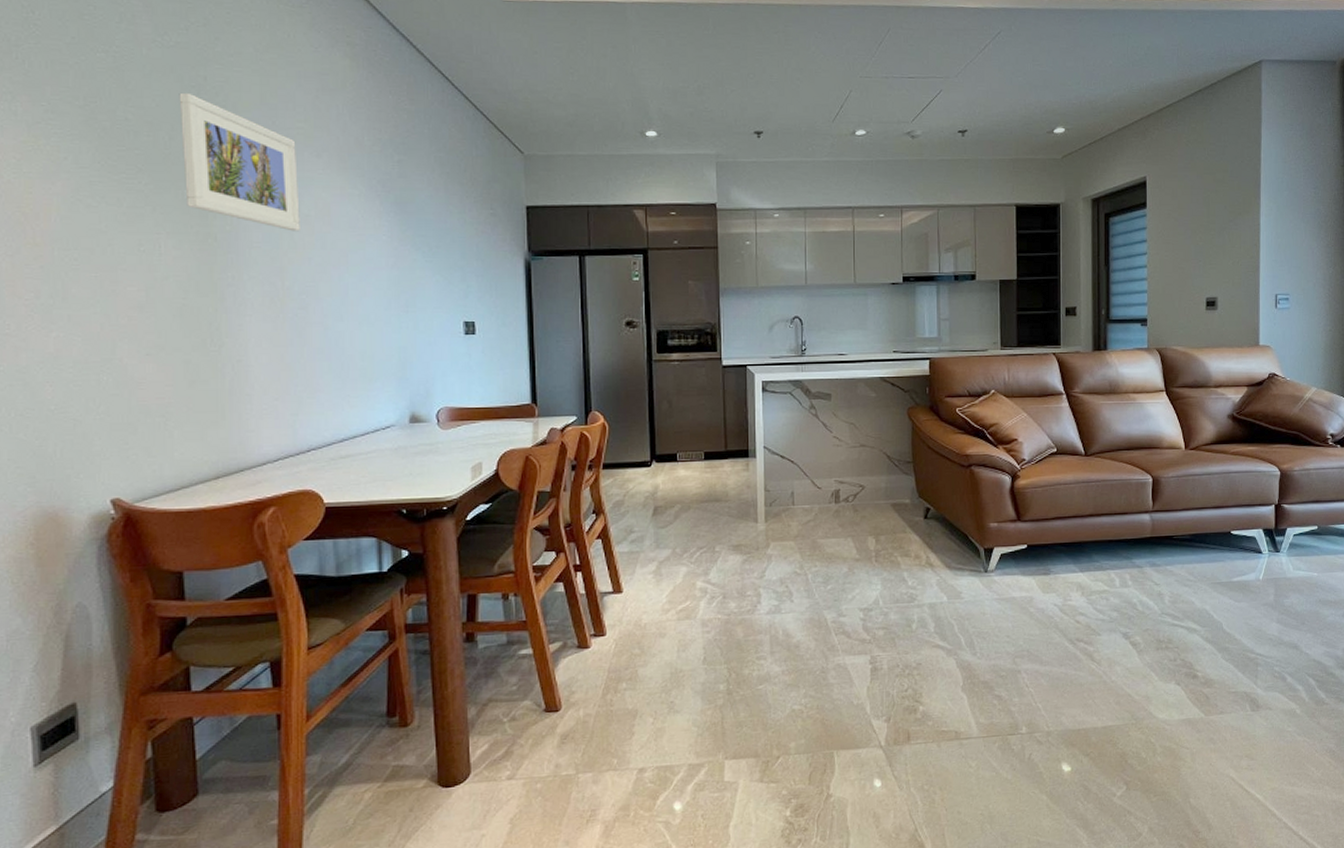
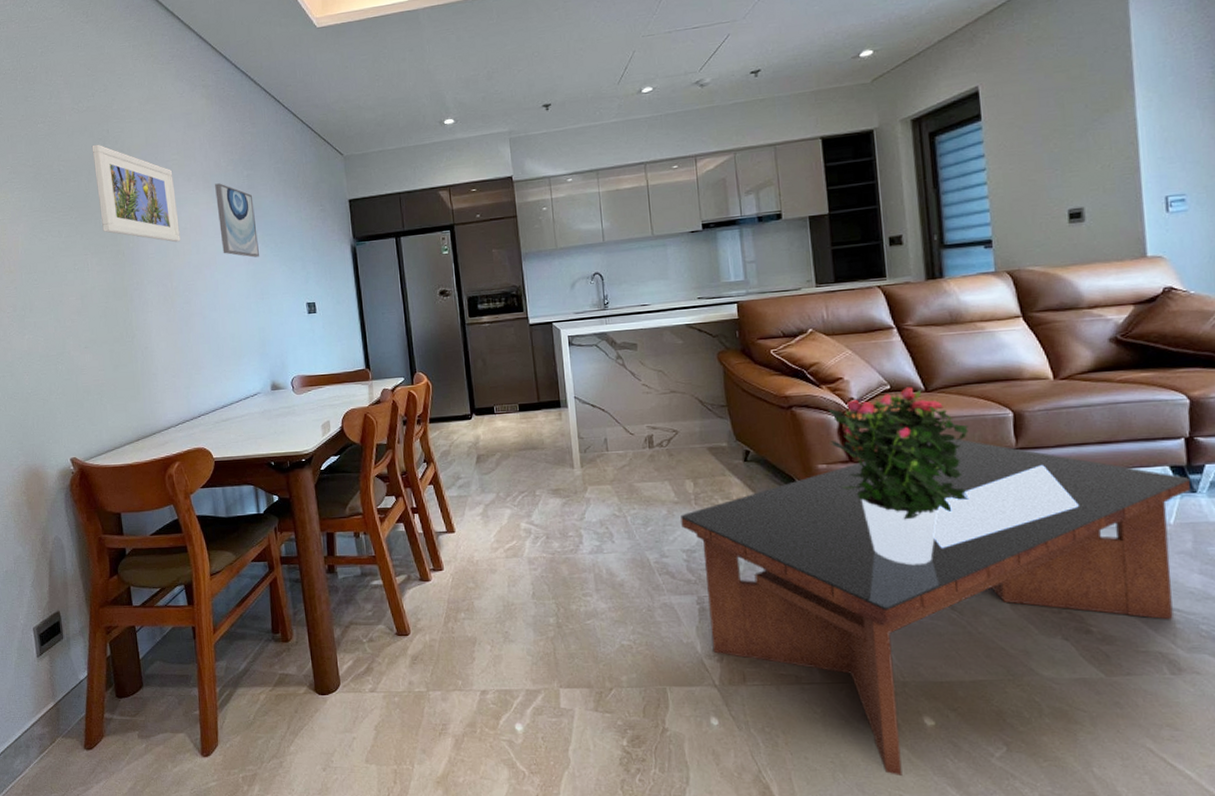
wall art: none [354,165,407,261] -> present [215,183,259,258]
coffee table: none [861,502,1276,822] -> present [681,439,1190,775]
potted flower: none [1002,451,1117,620] -> present [828,387,973,566]

